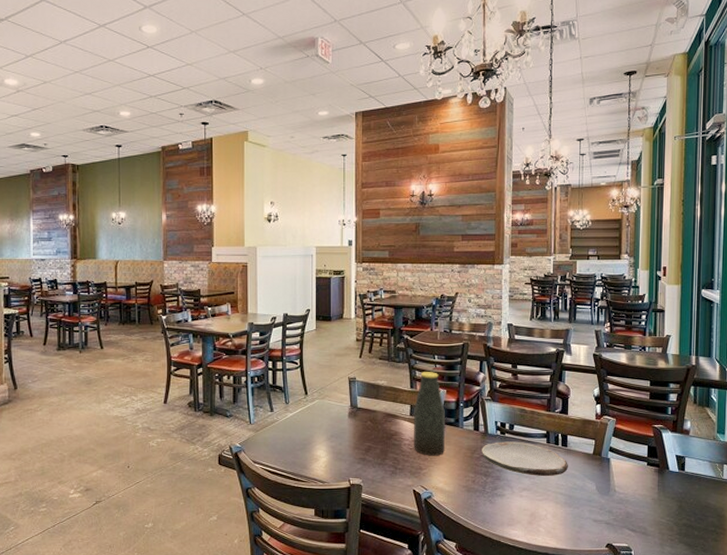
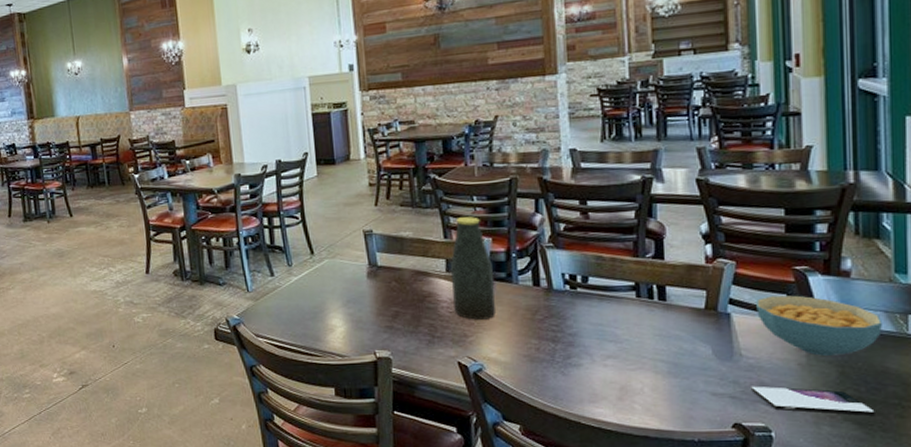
plate: present [482,441,568,477] -> none [546,297,670,340]
smartphone: none [620,515,699,539] -> present [751,386,875,416]
cereal bowl: none [627,446,708,493] -> present [756,295,883,356]

